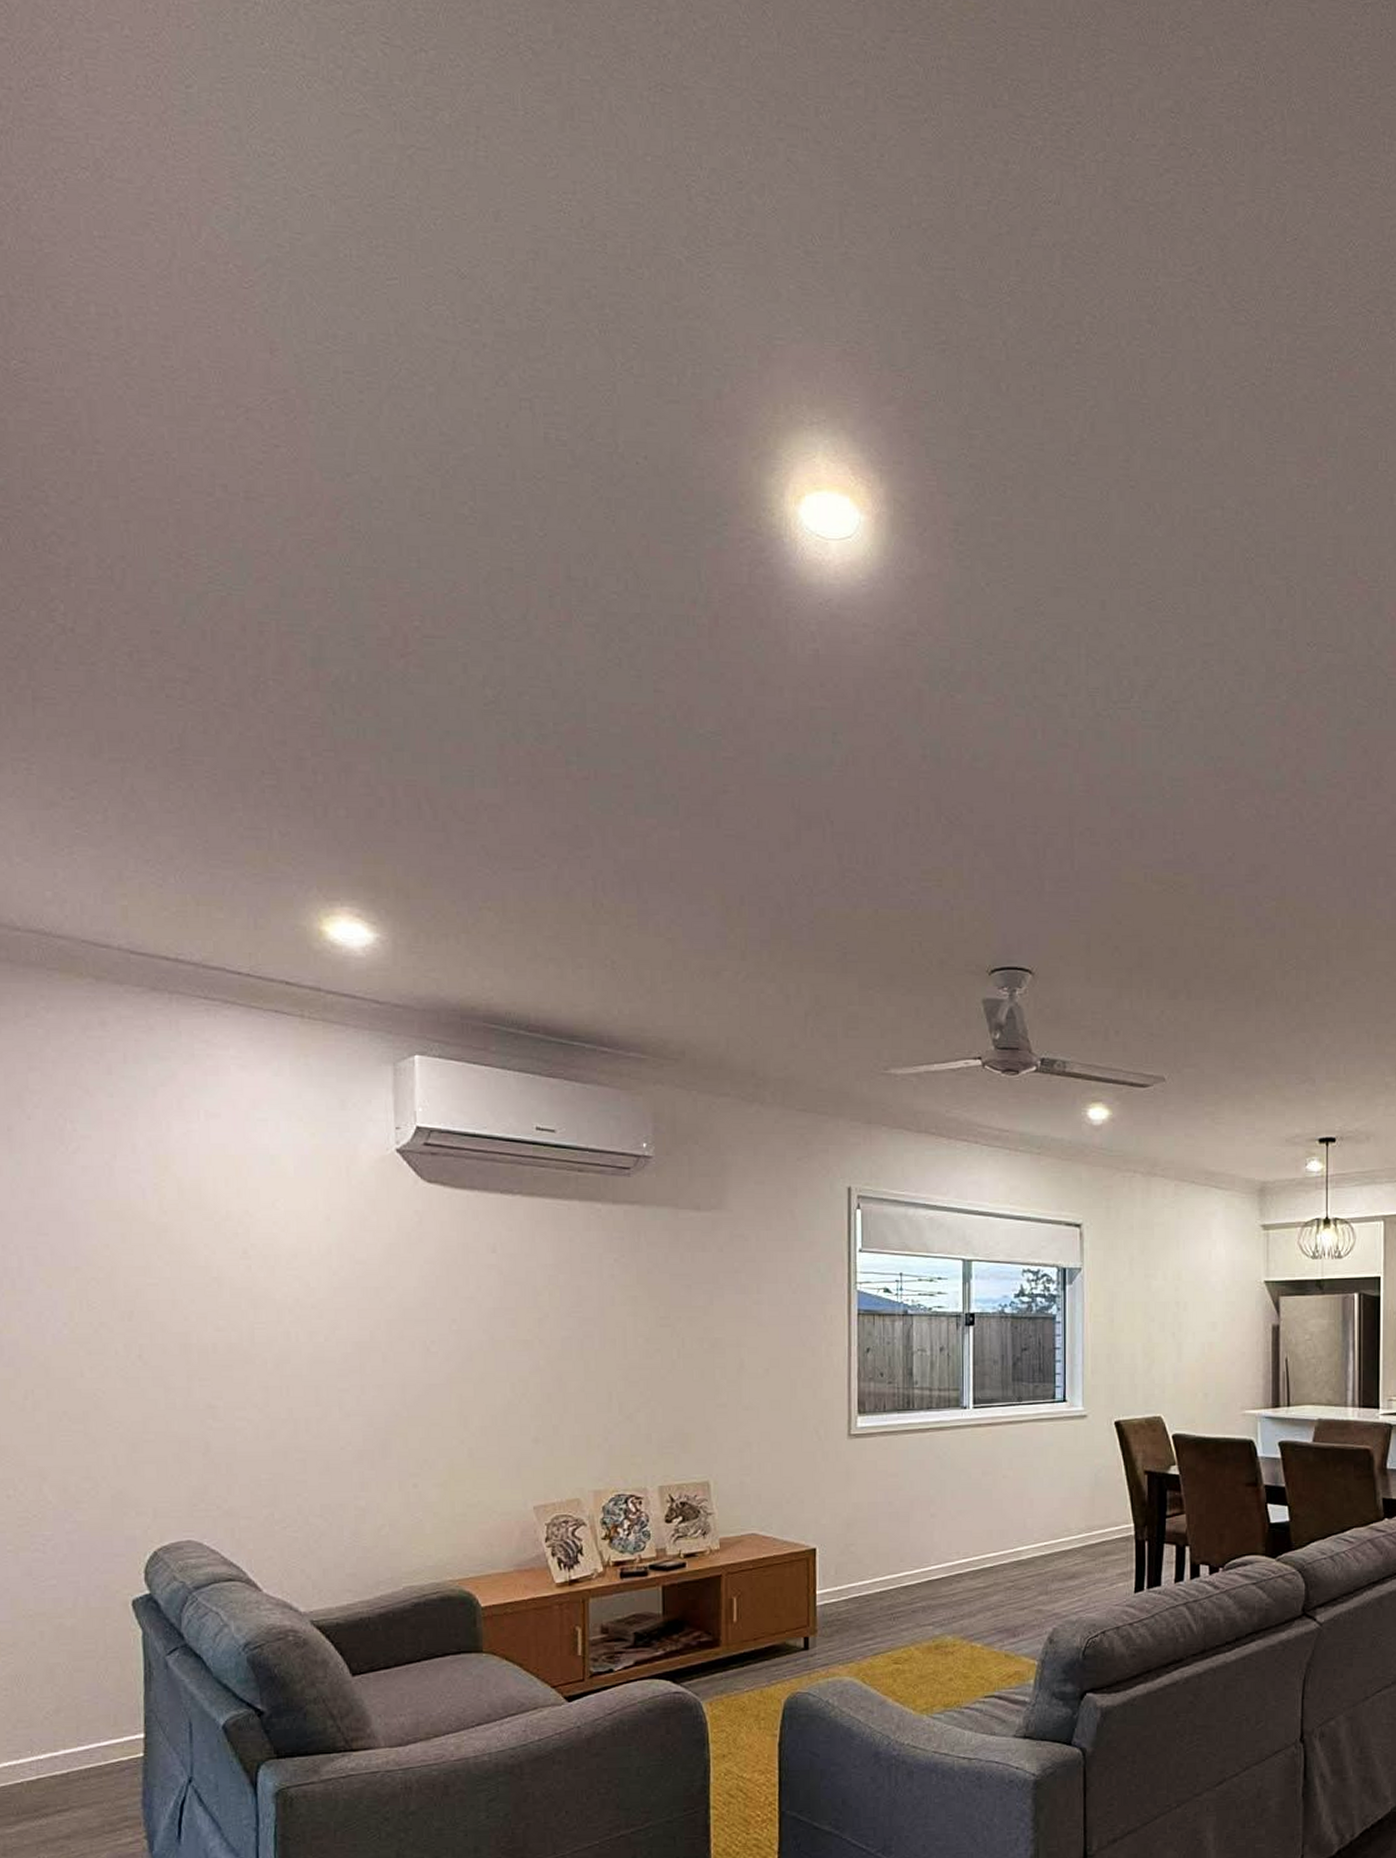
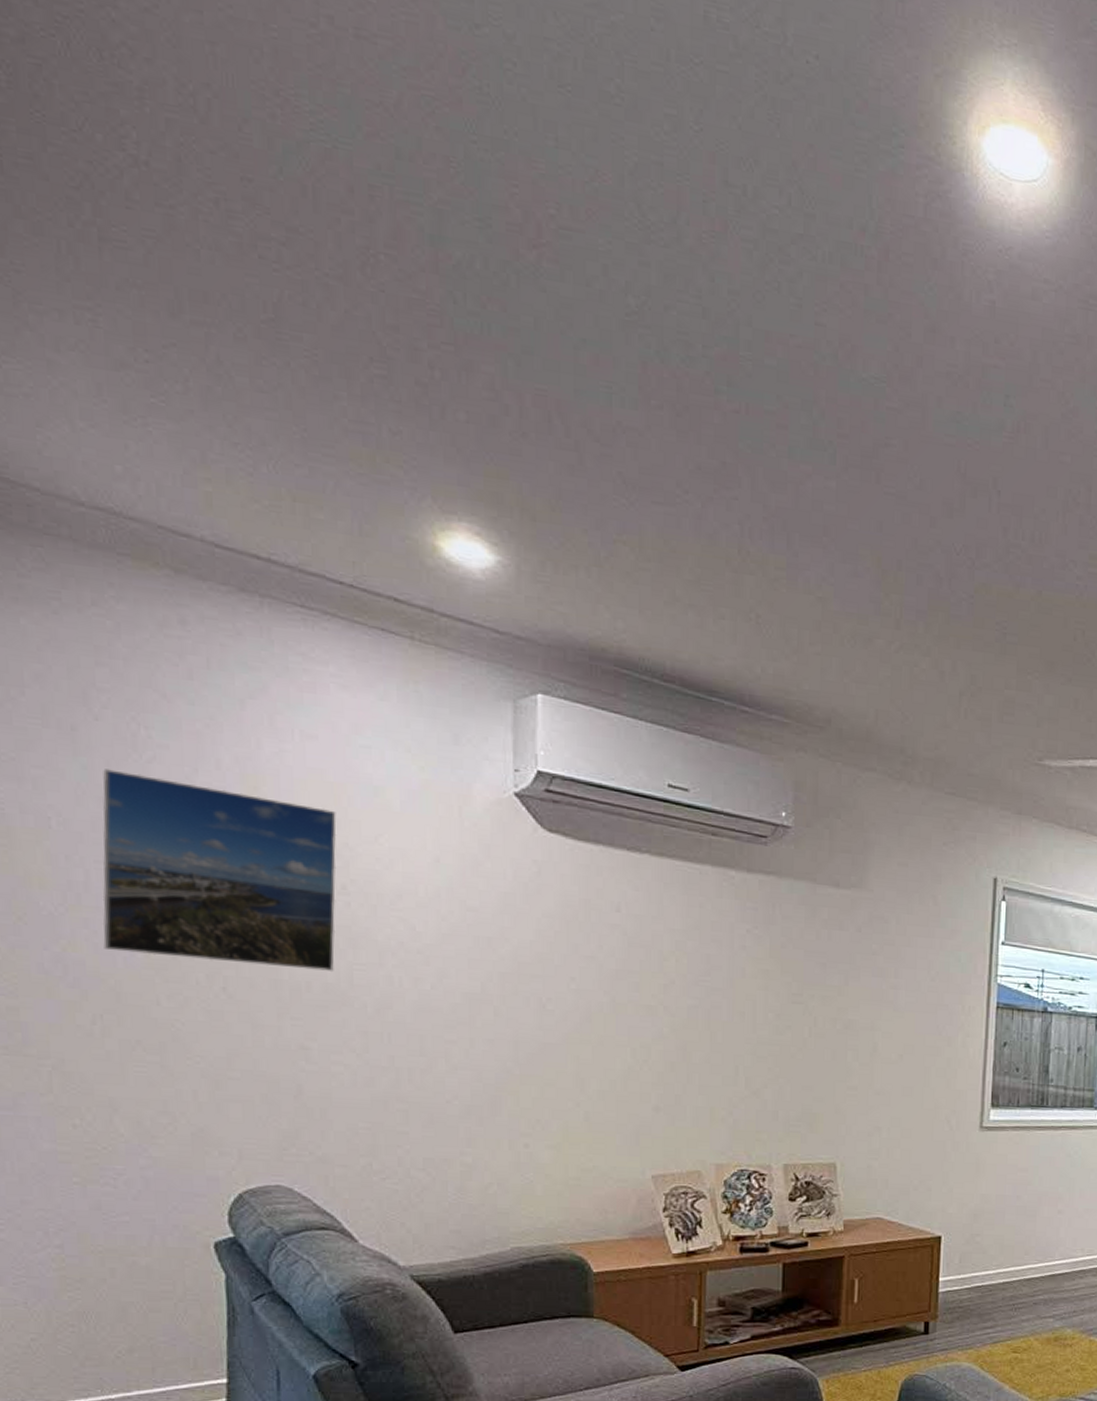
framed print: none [34,1163,238,1332] -> present [102,769,337,971]

